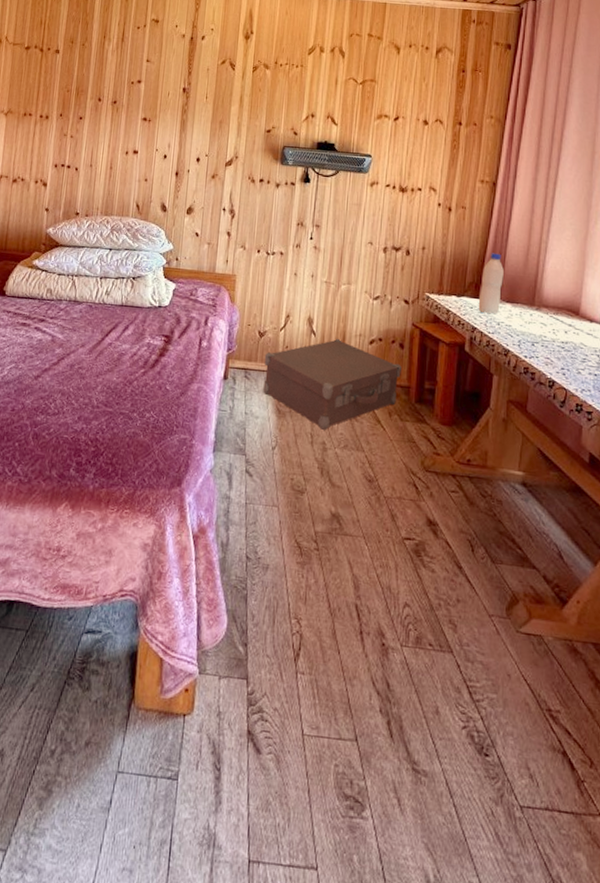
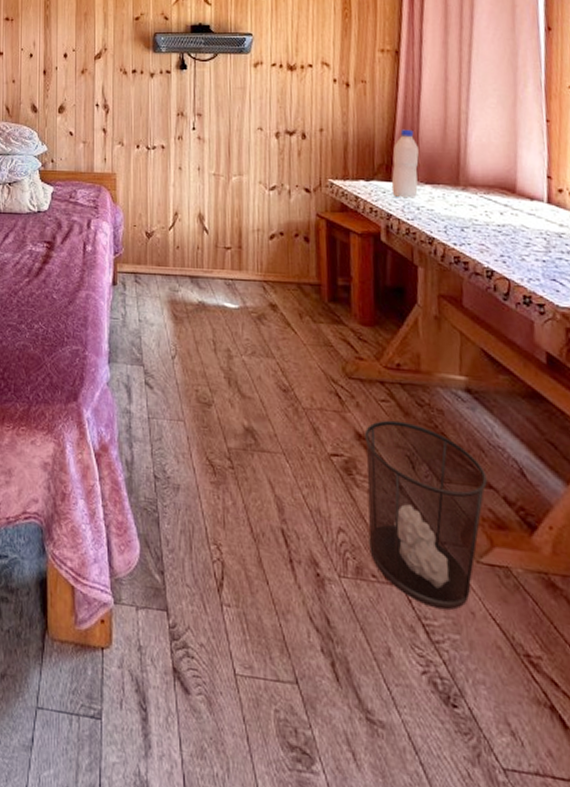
suitcase: present [263,338,402,430] -> none [154,234,309,336]
waste bin: none [429,508,532,673] -> present [364,420,487,610]

